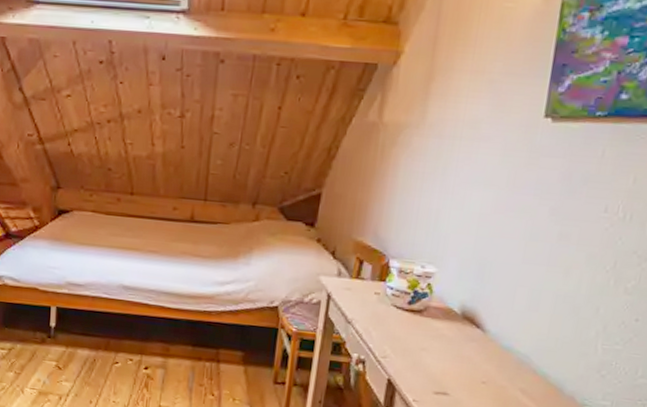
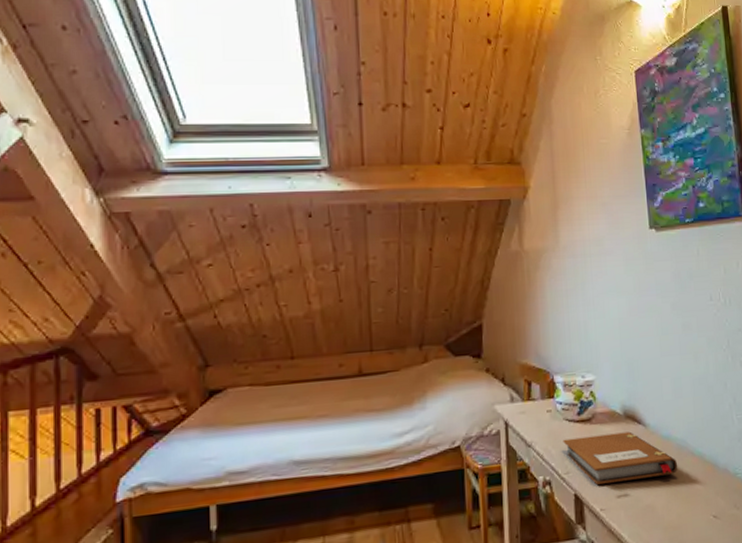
notebook: none [386,324,514,387] -> present [563,431,678,485]

